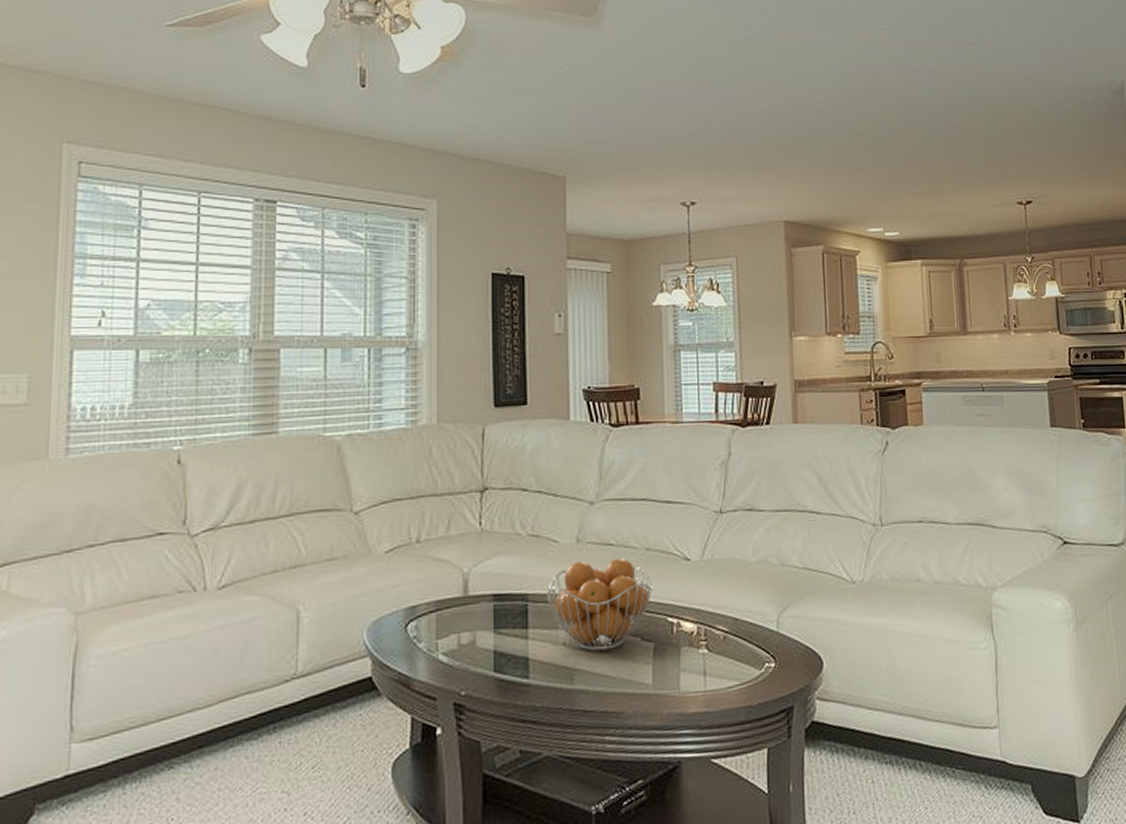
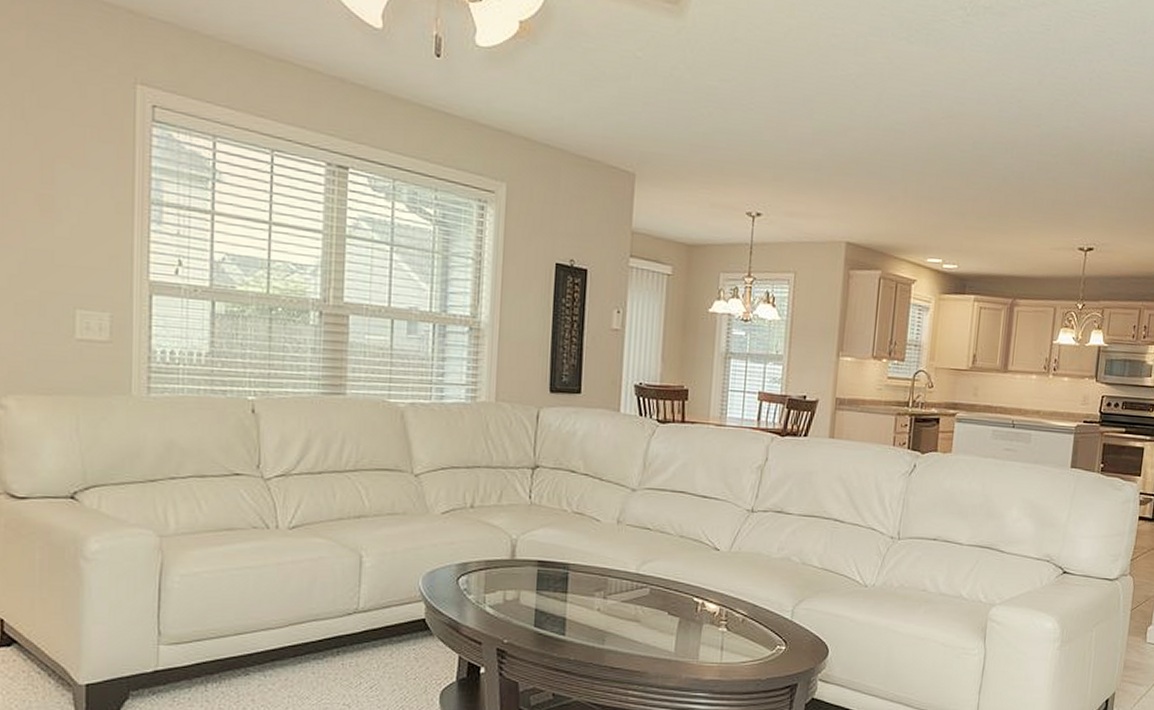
fruit basket: present [546,558,653,651] -> none [585,540,683,619]

